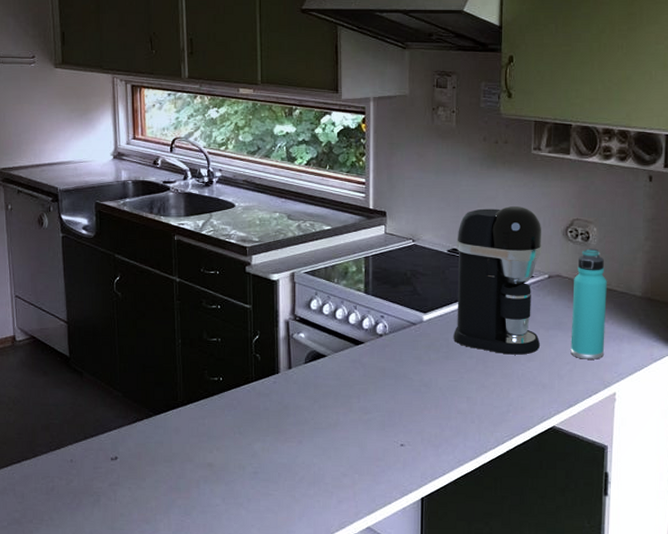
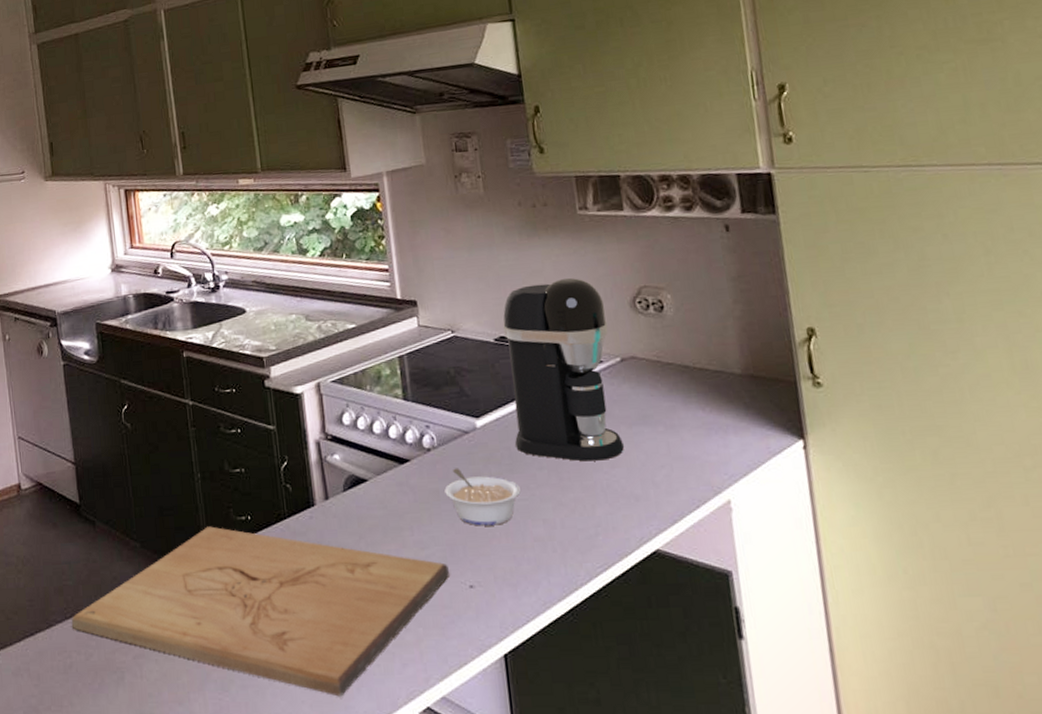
cutting board: none [55,383,385,523] -> present [71,526,449,697]
legume: none [390,352,452,399] -> present [444,468,521,526]
thermos bottle: present [570,248,607,360] -> none [652,319,707,460]

